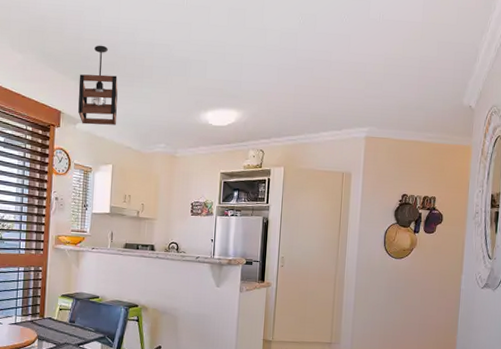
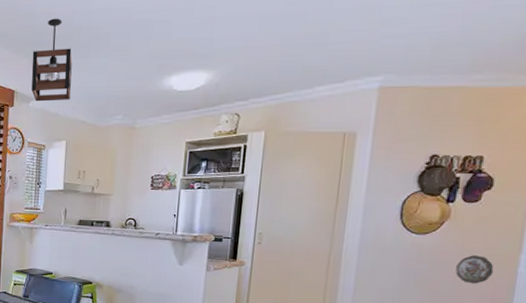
decorative plate: none [422,276,446,299] -> present [455,255,494,284]

